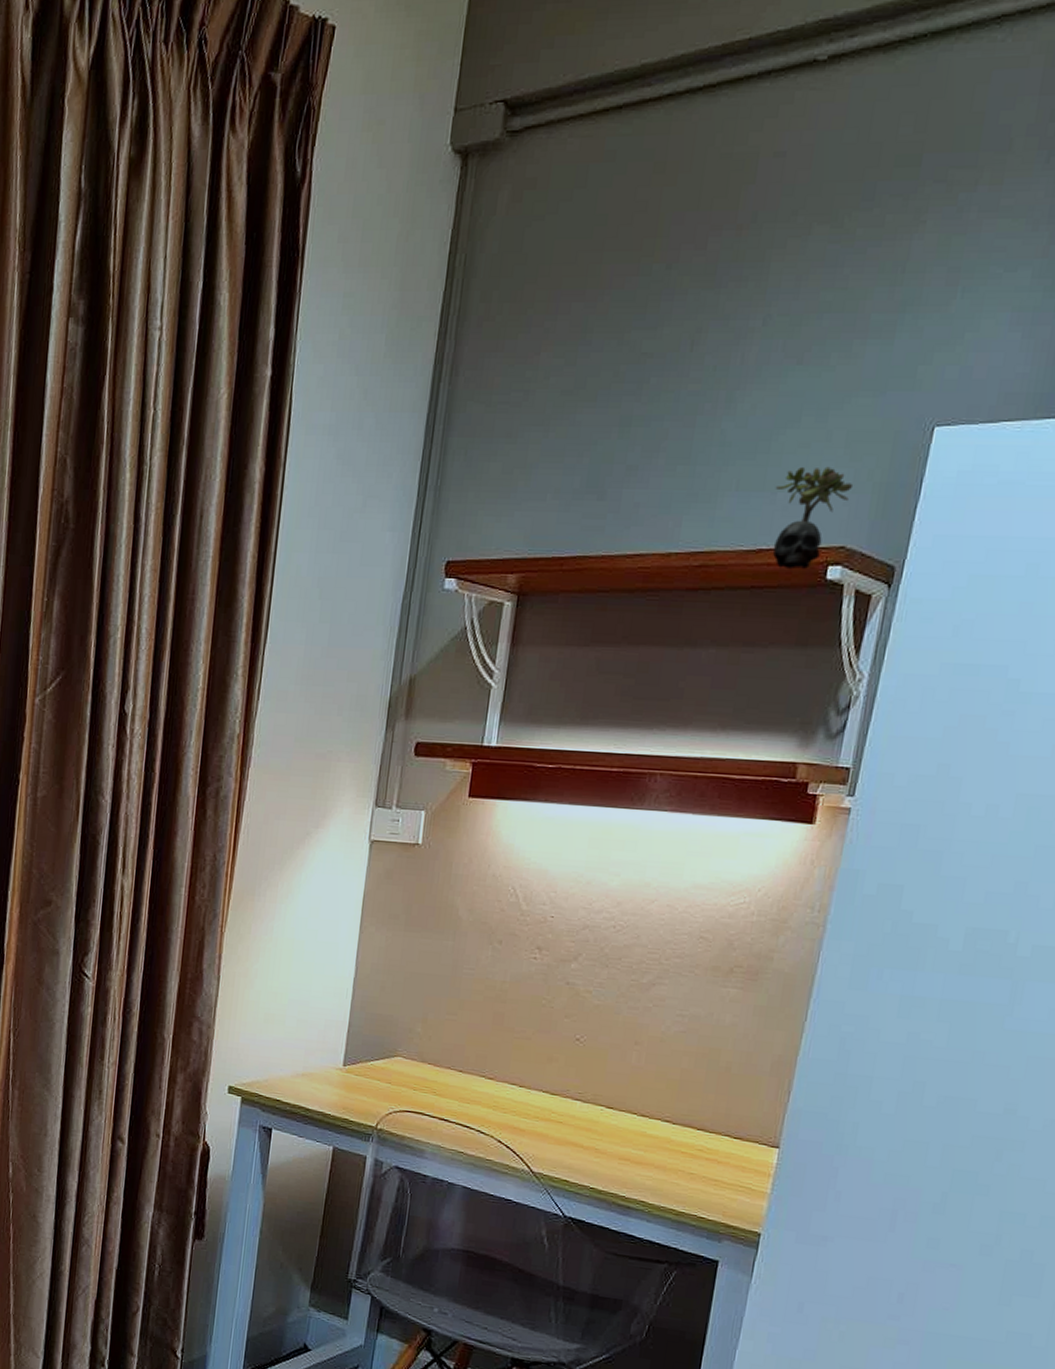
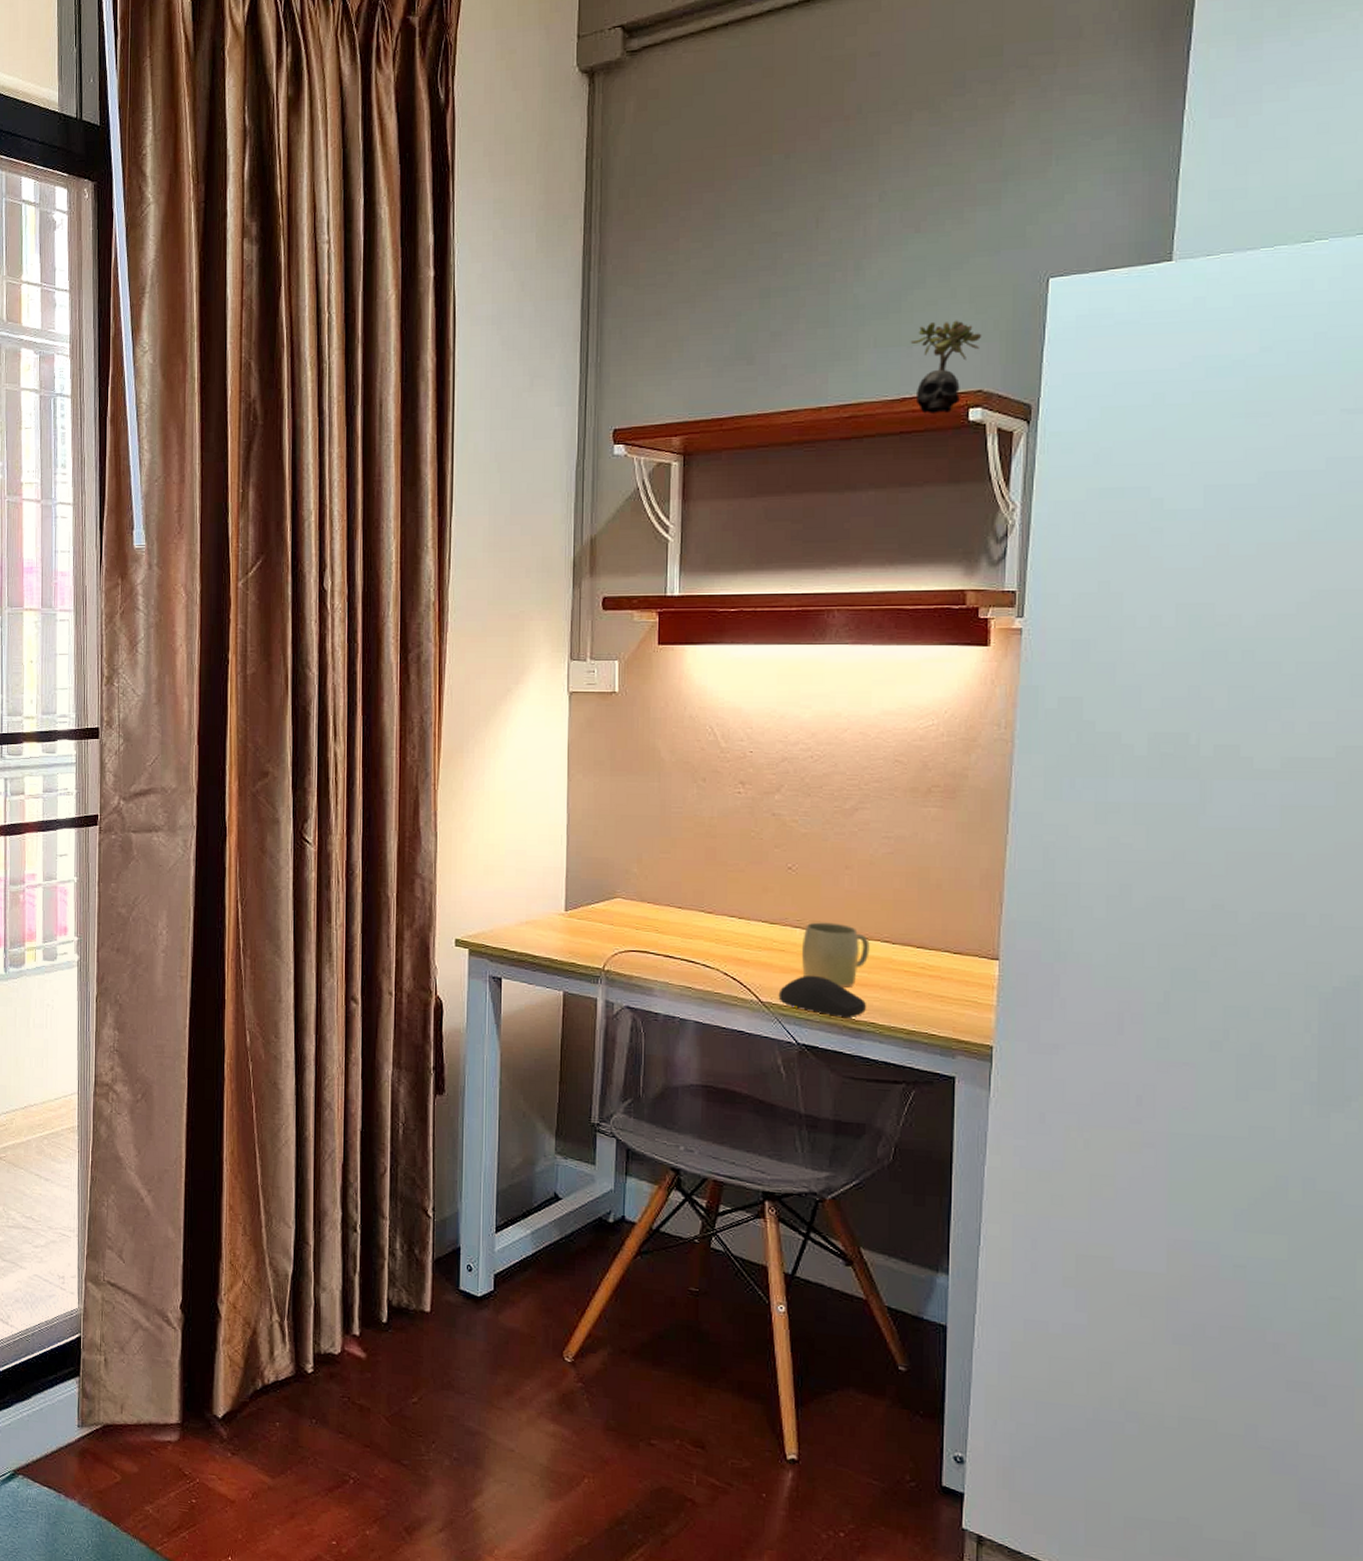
computer mouse: none [550,1148,639,1194] -> present [778,974,866,1017]
mug: none [577,1096,650,1164] -> present [801,922,870,988]

